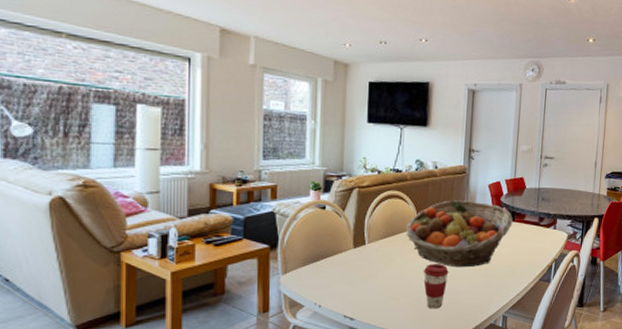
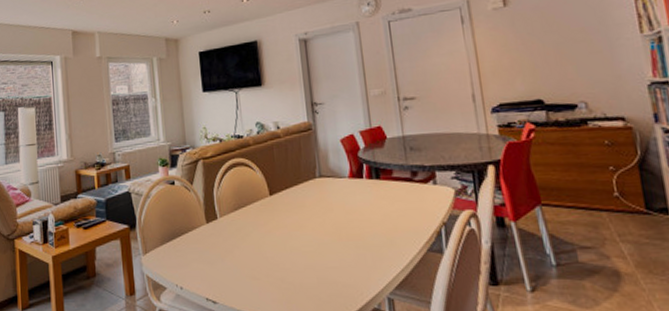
fruit basket: present [405,200,513,268] -> none [255,160,378,240]
coffee cup: present [423,264,449,309] -> none [283,236,312,290]

